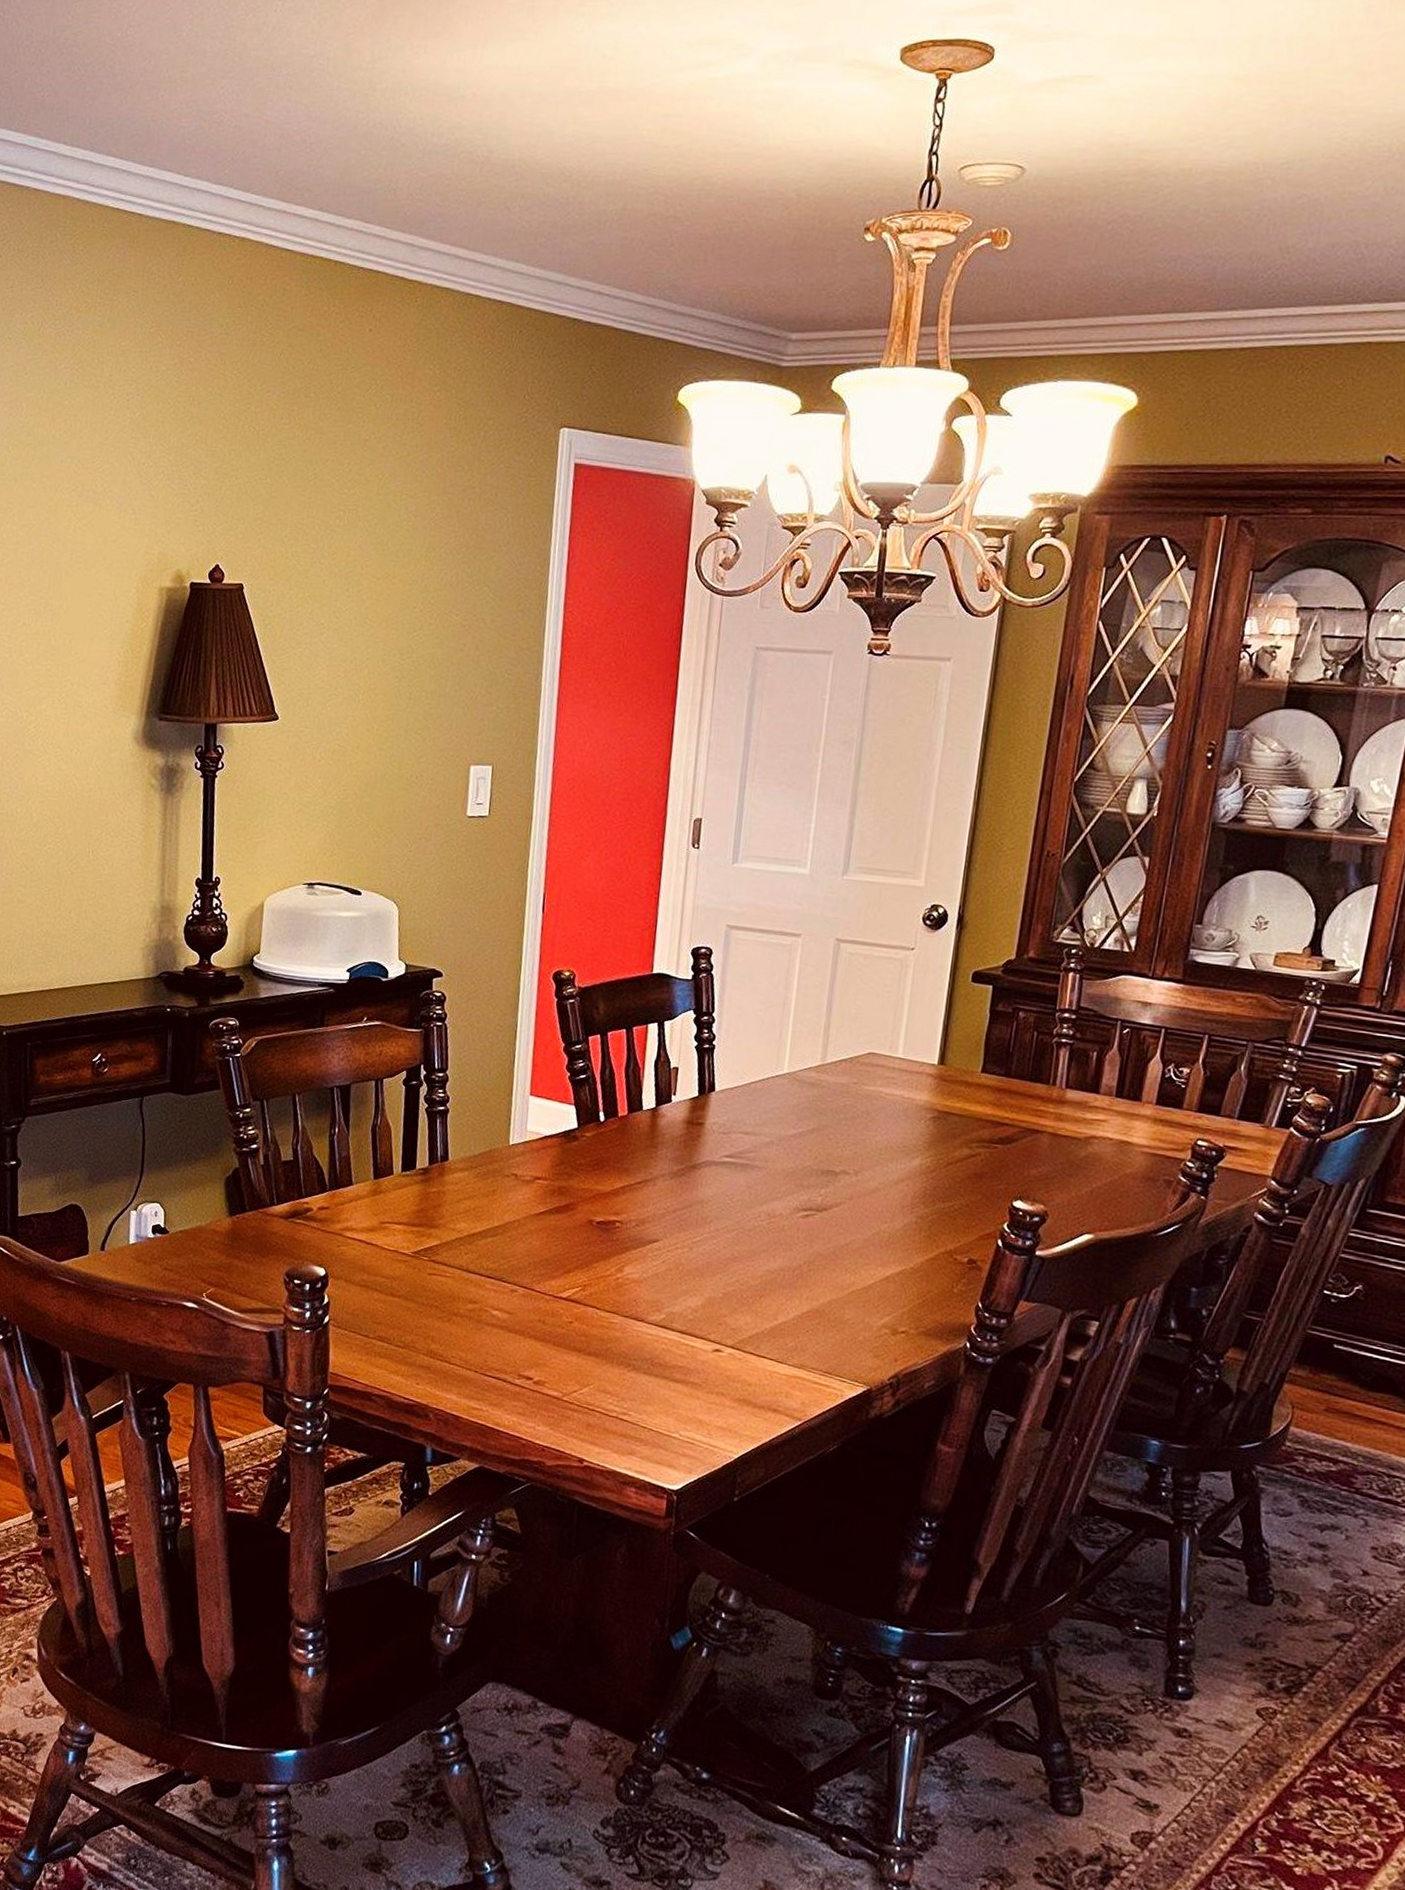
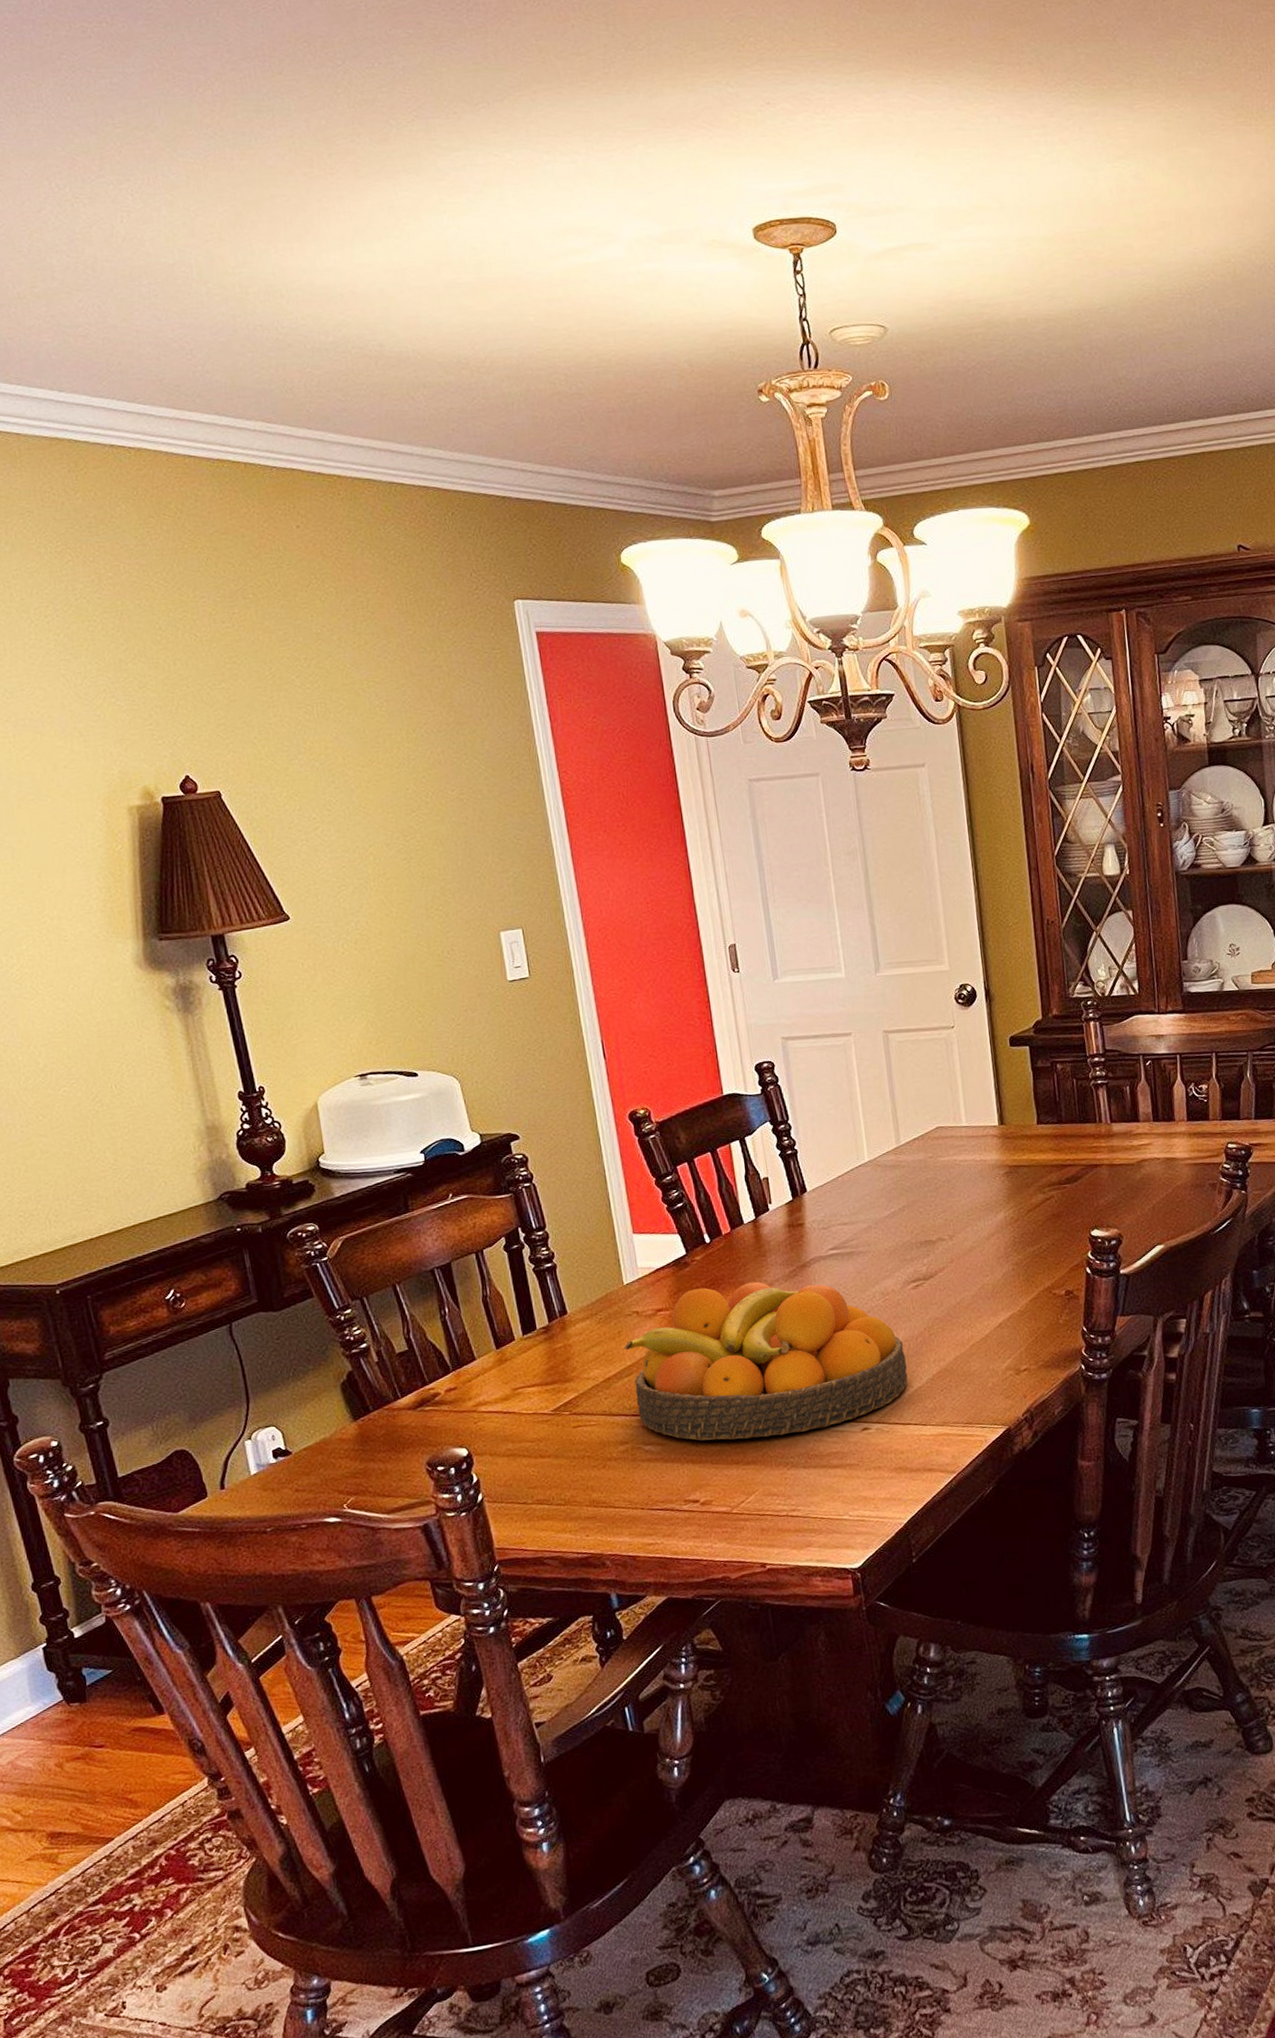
fruit bowl: none [494,1164,778,1338] -> present [624,1281,908,1441]

